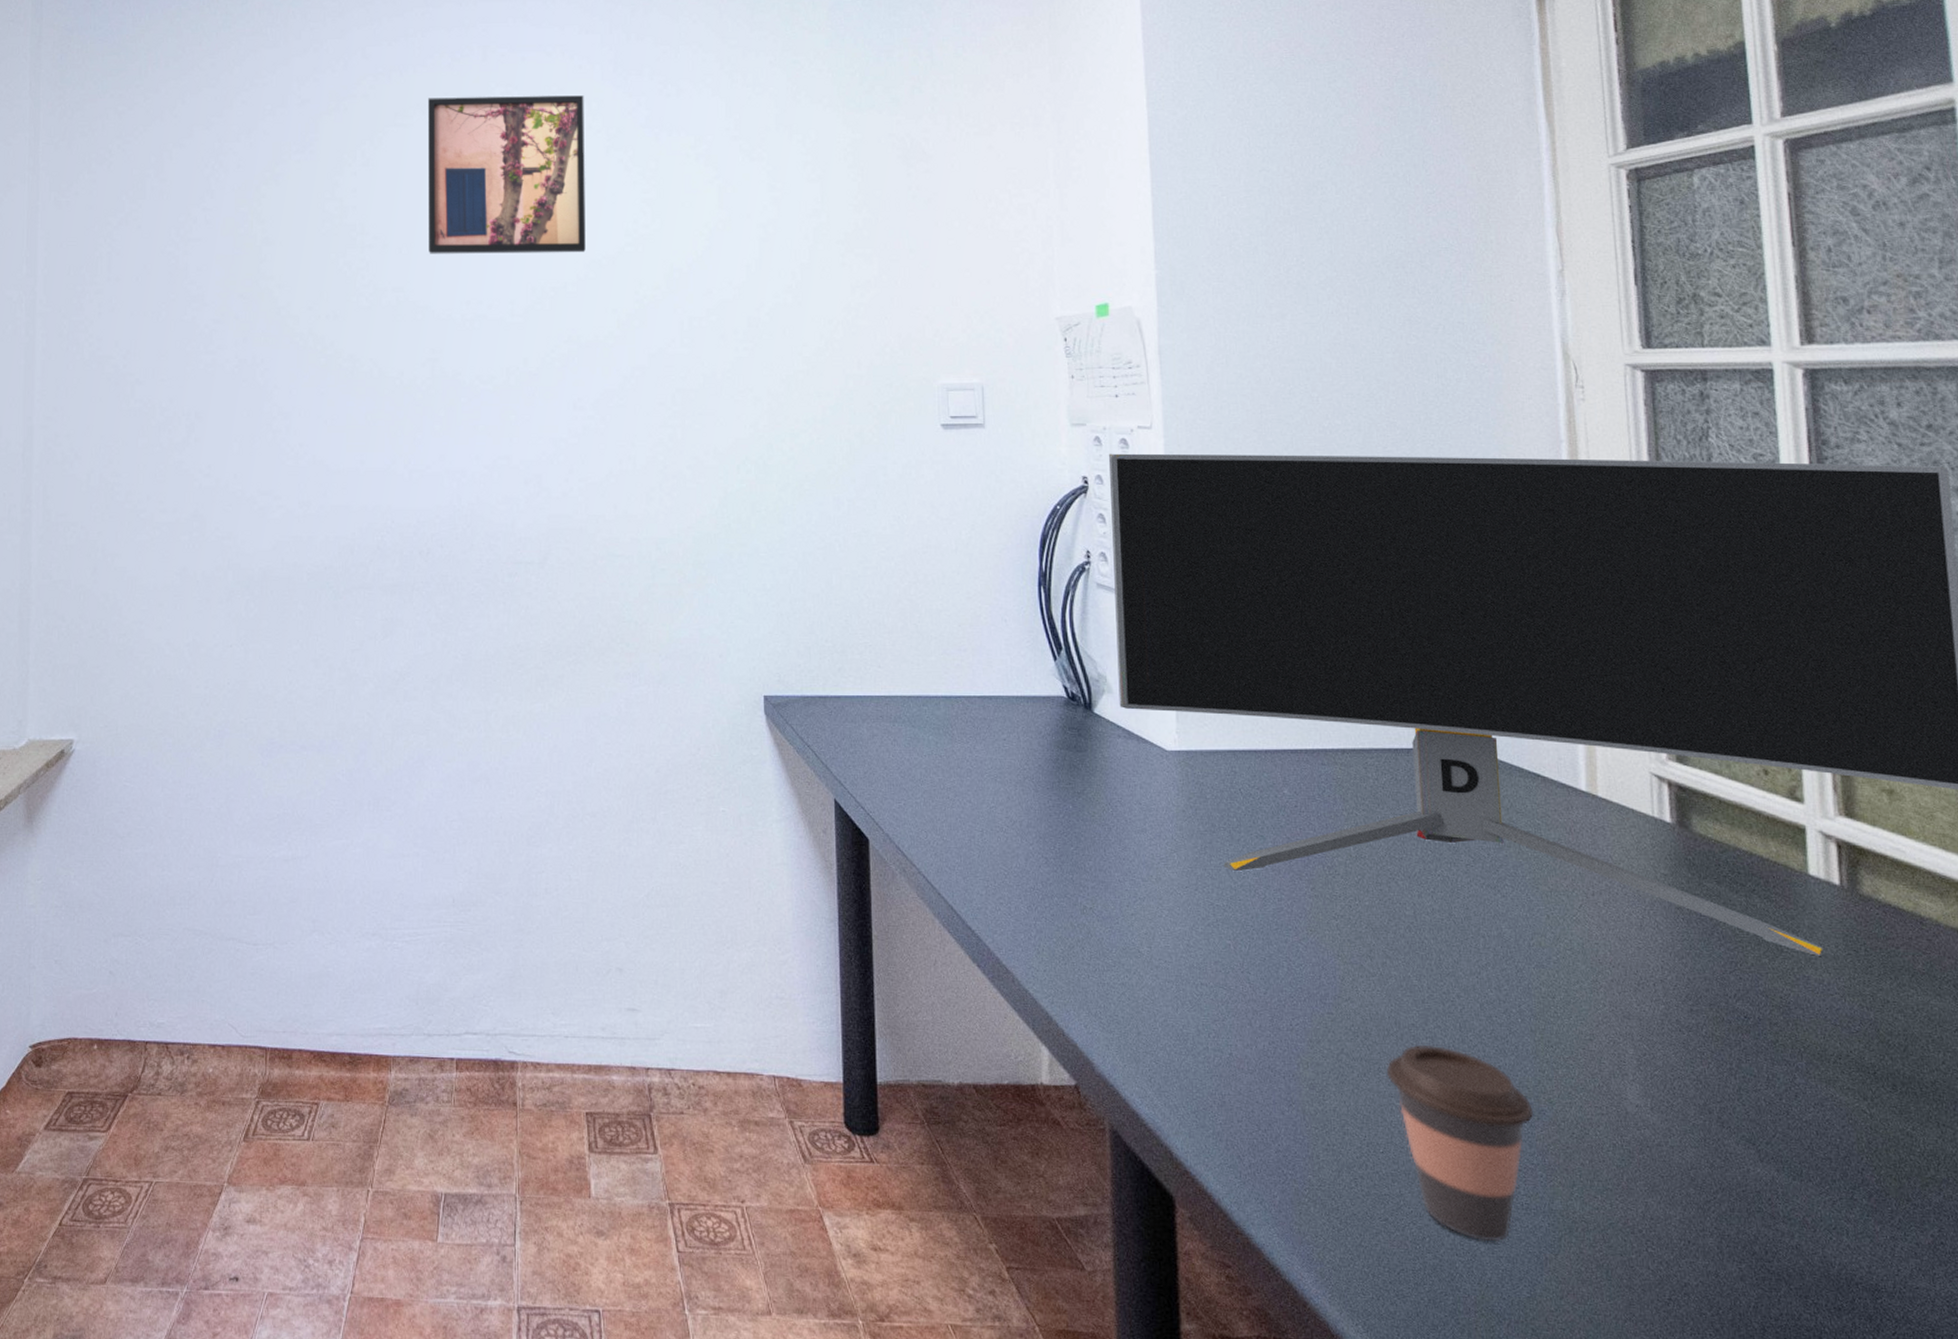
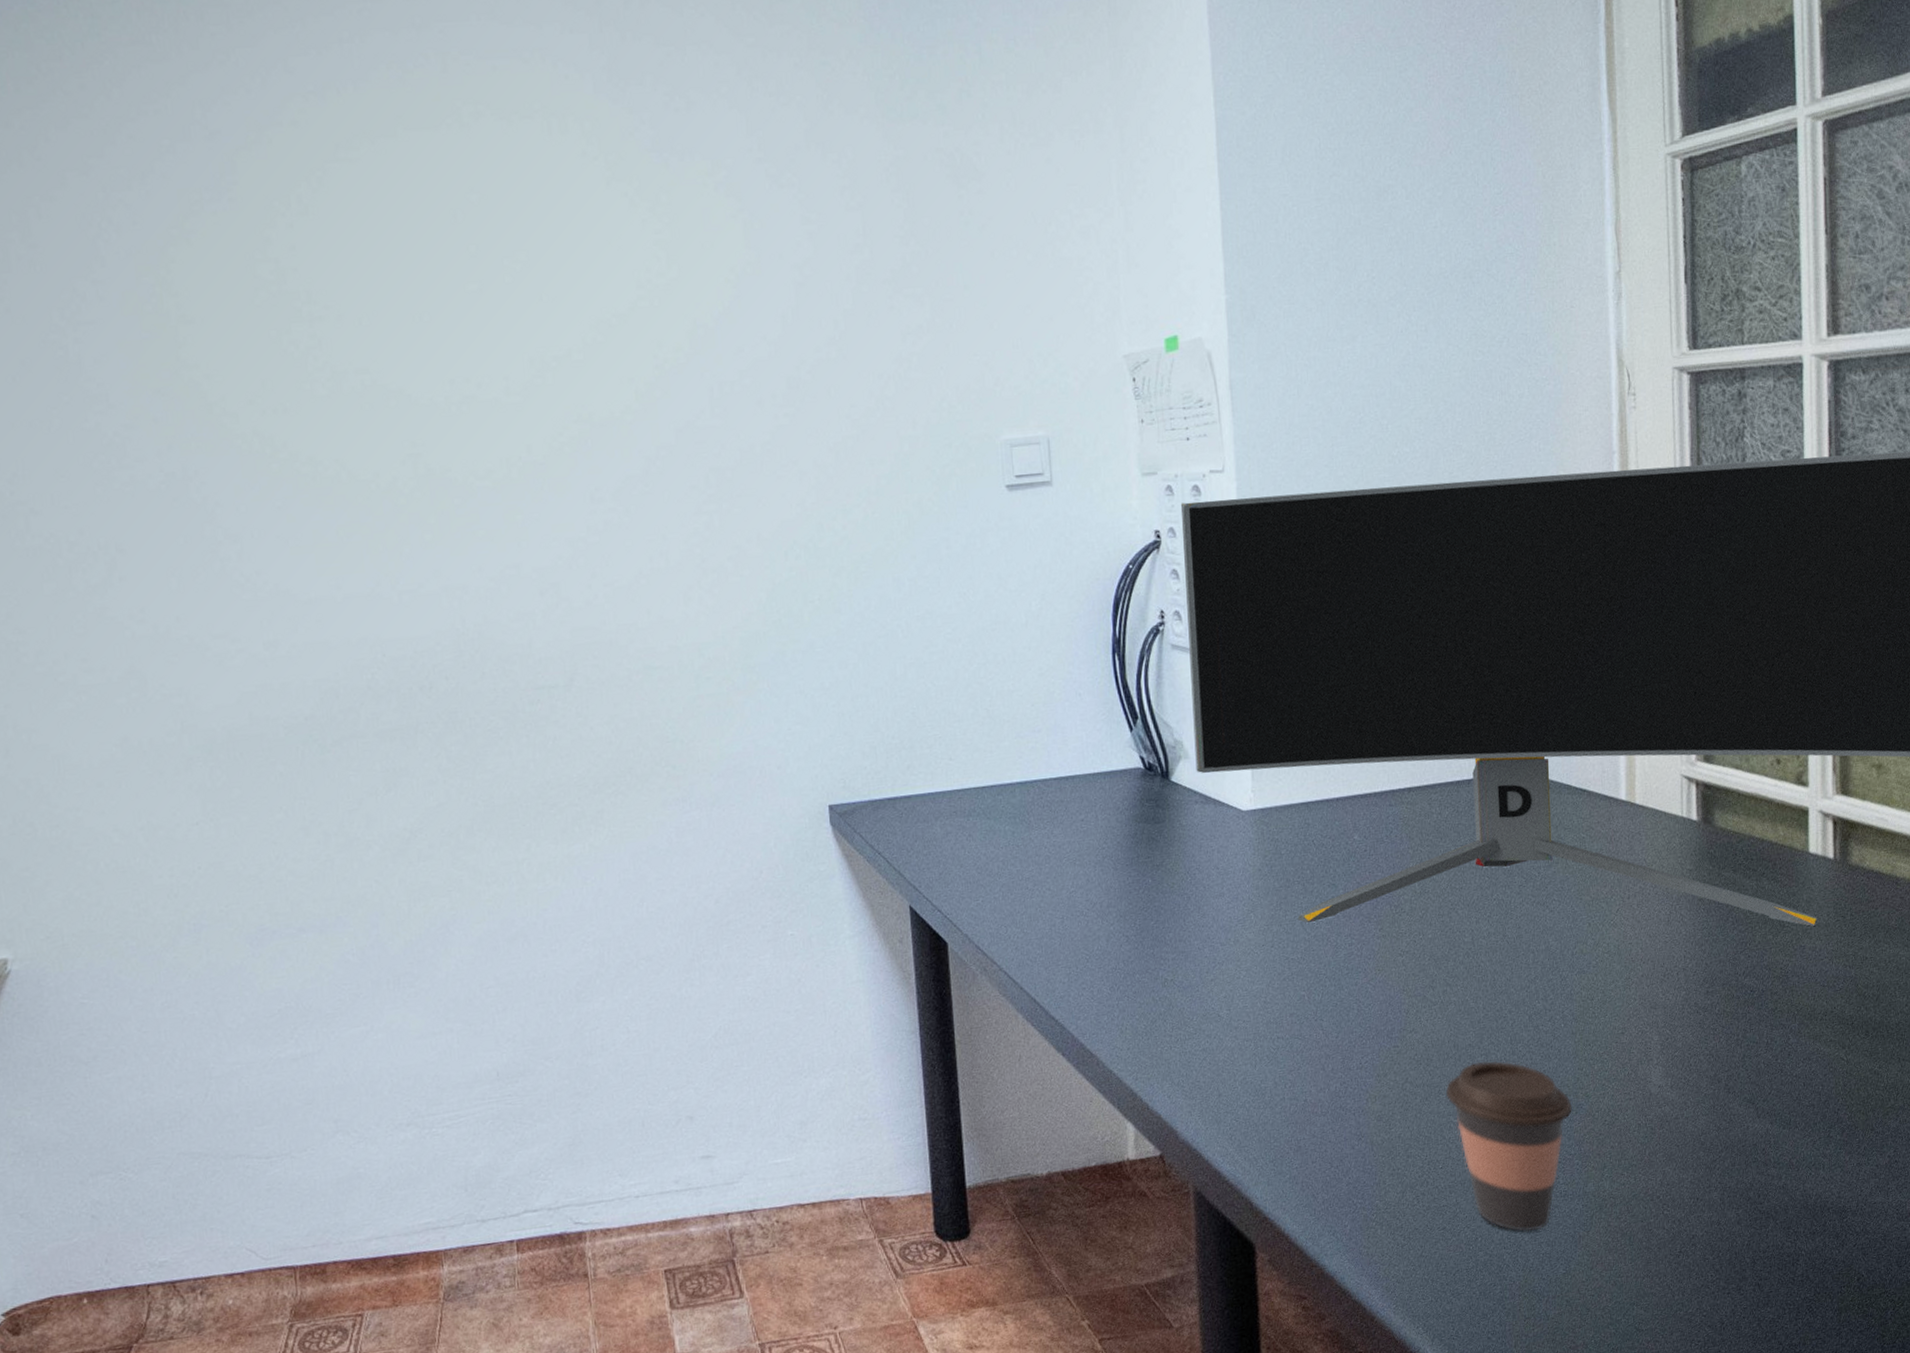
wall art: present [427,95,586,254] -> none [376,113,591,324]

